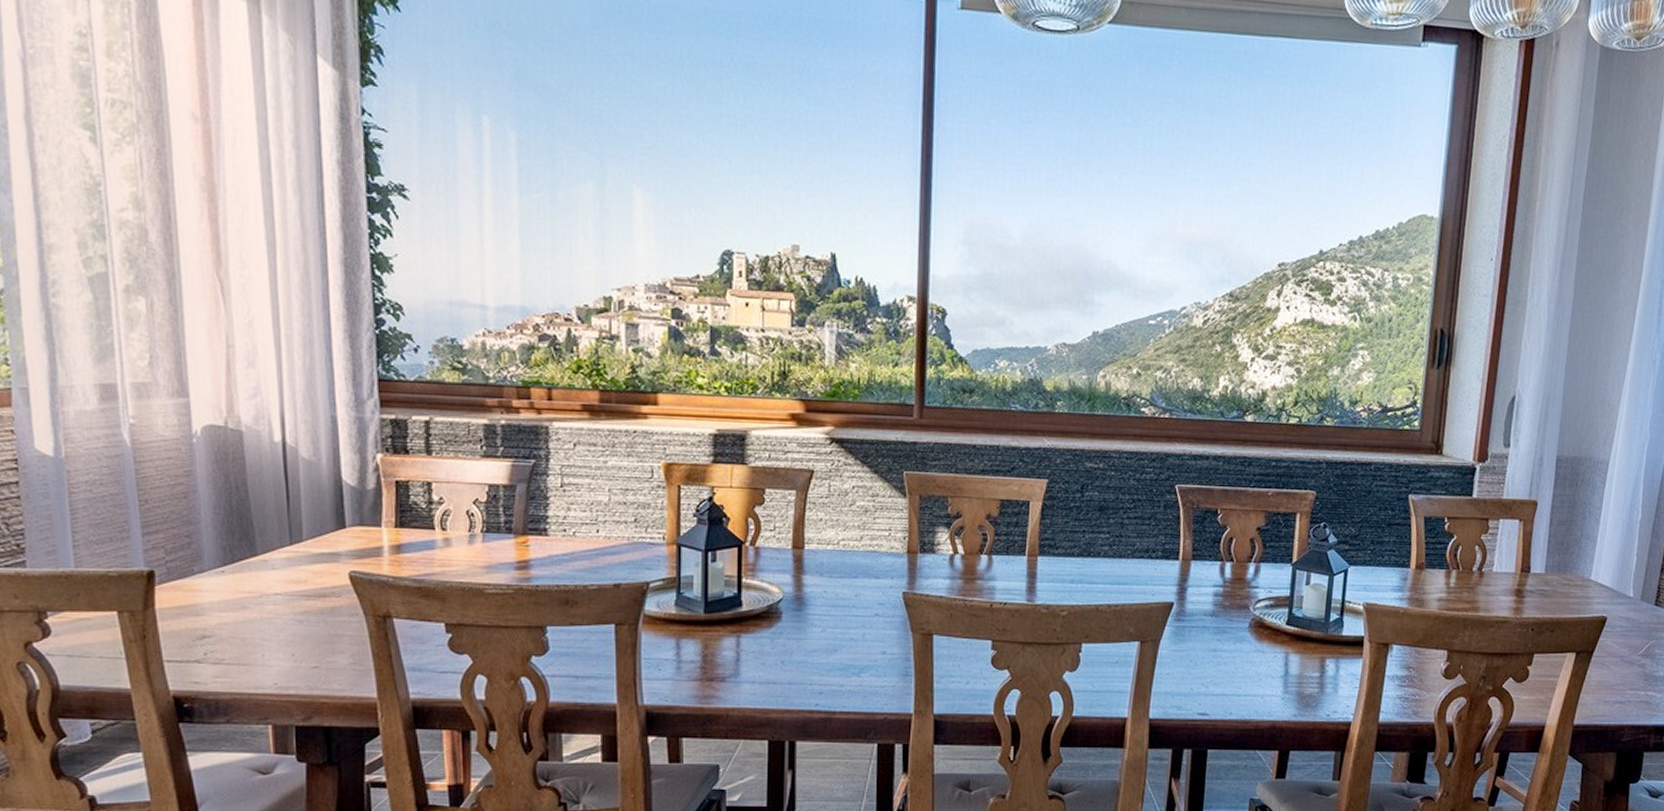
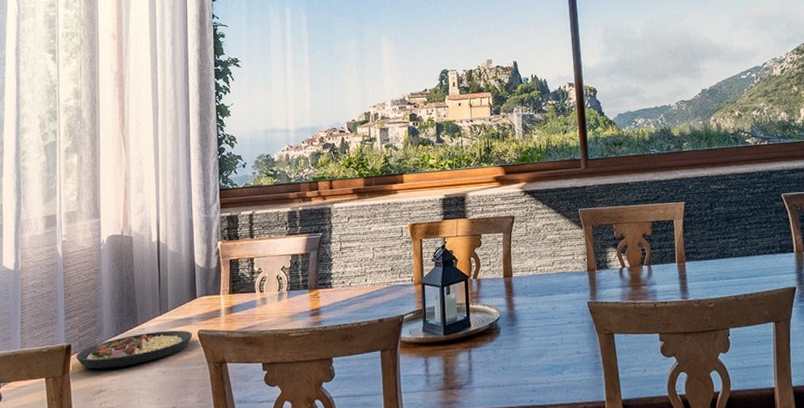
plate: none [163,566,342,608] -> present [76,330,193,369]

